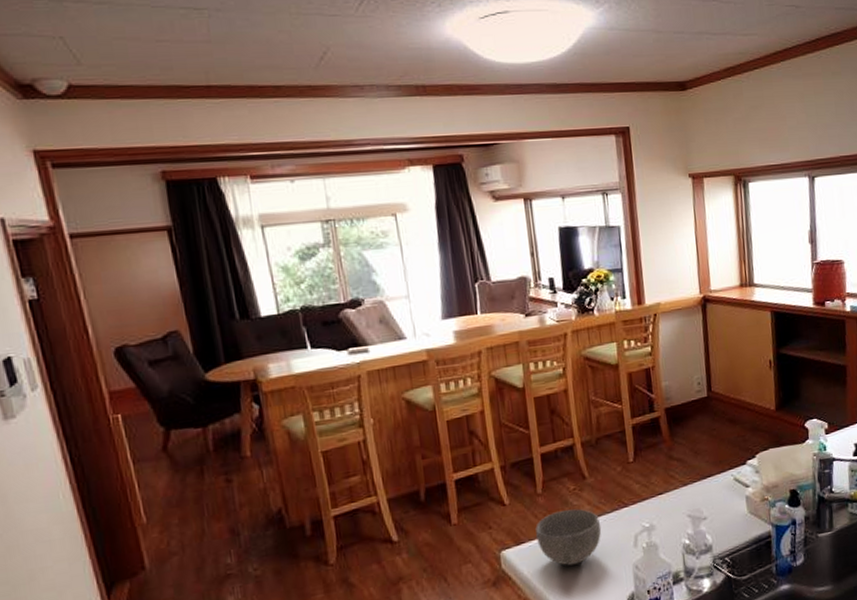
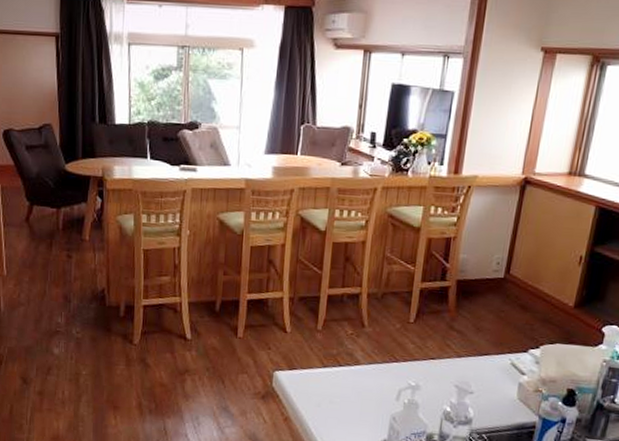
bowl: present [535,509,602,566] -> none [308,350,370,401]

